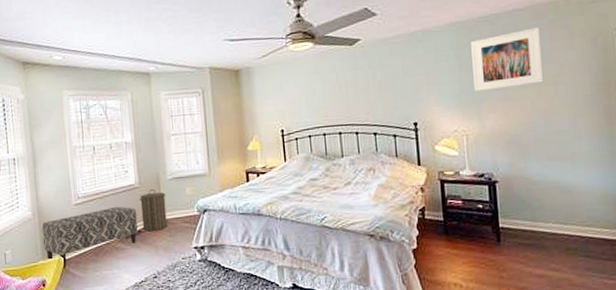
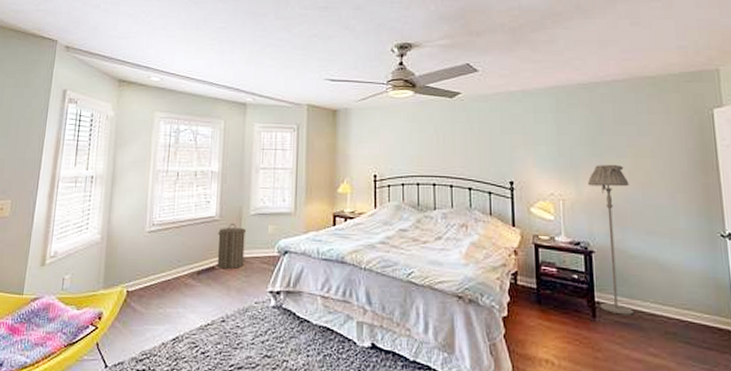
bench: present [41,206,138,268] -> none [106,238,212,301]
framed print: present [471,27,544,92] -> none [570,100,642,157]
floor lamp: none [490,95,537,237] -> present [587,164,634,315]

